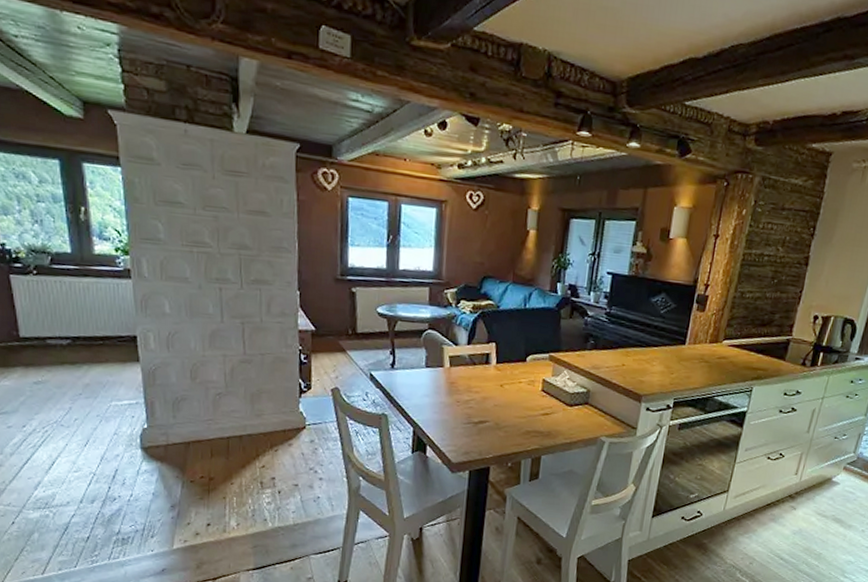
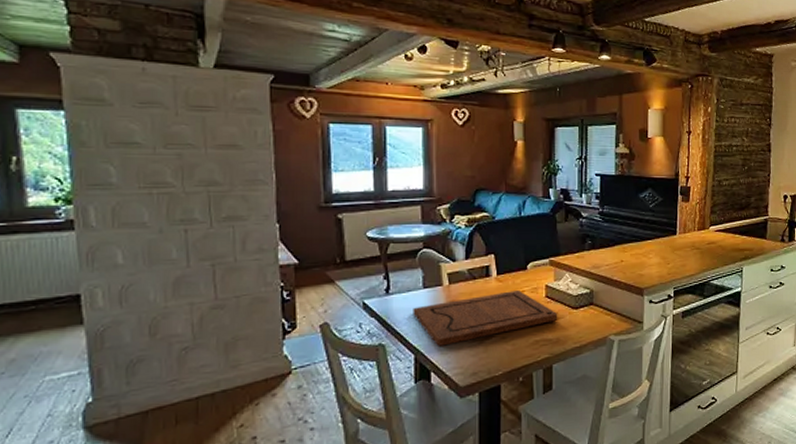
cutting board: none [414,380,552,424] -> present [413,289,558,346]

